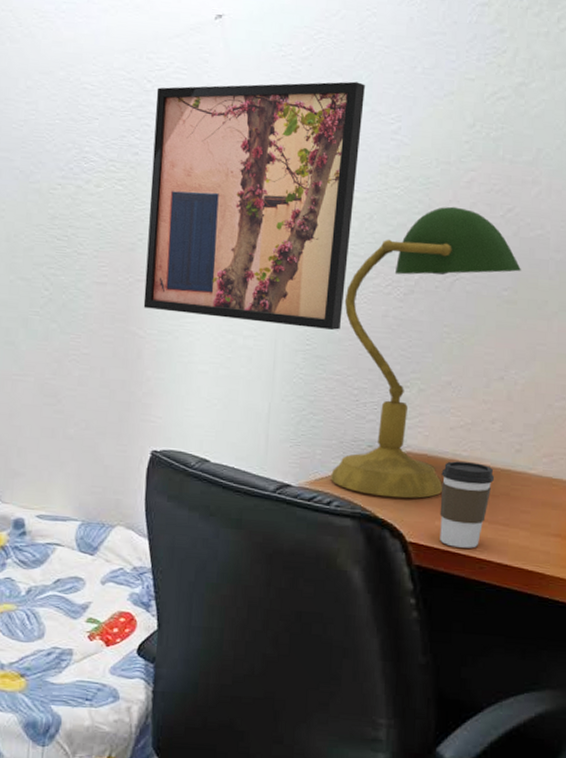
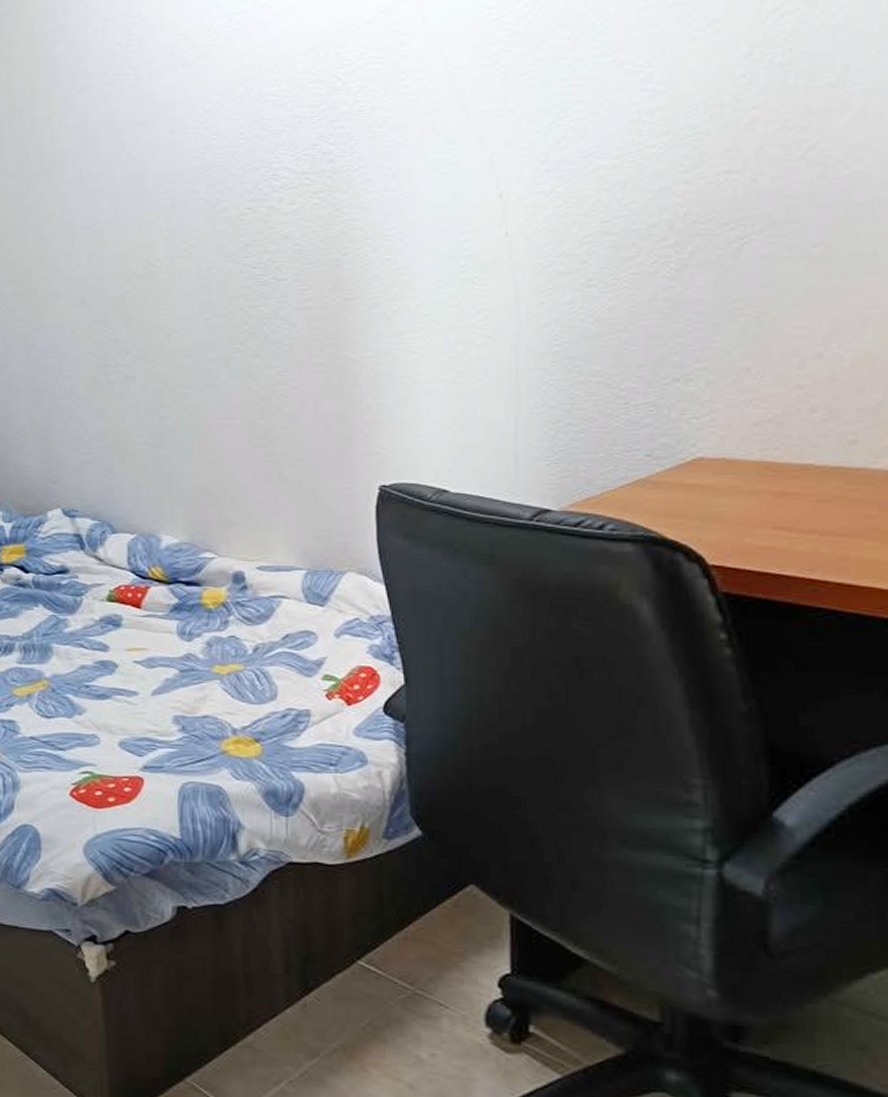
wall art: present [143,81,365,330] -> none [348,31,602,329]
desk lamp: present [331,206,521,498] -> none [598,155,834,514]
coffee cup: present [439,461,494,548] -> none [747,462,821,567]

